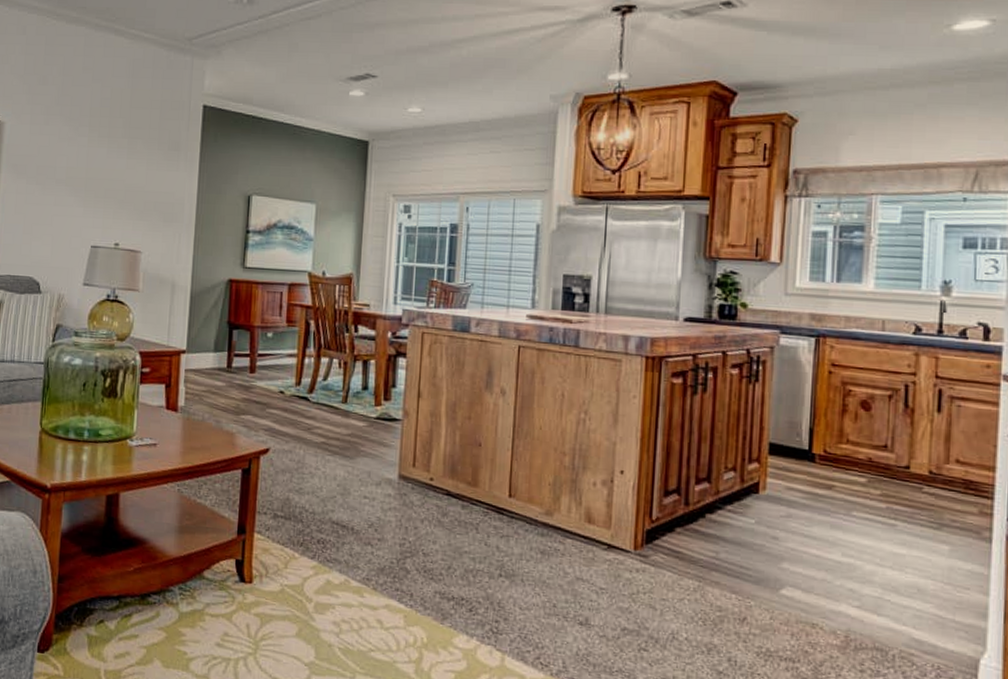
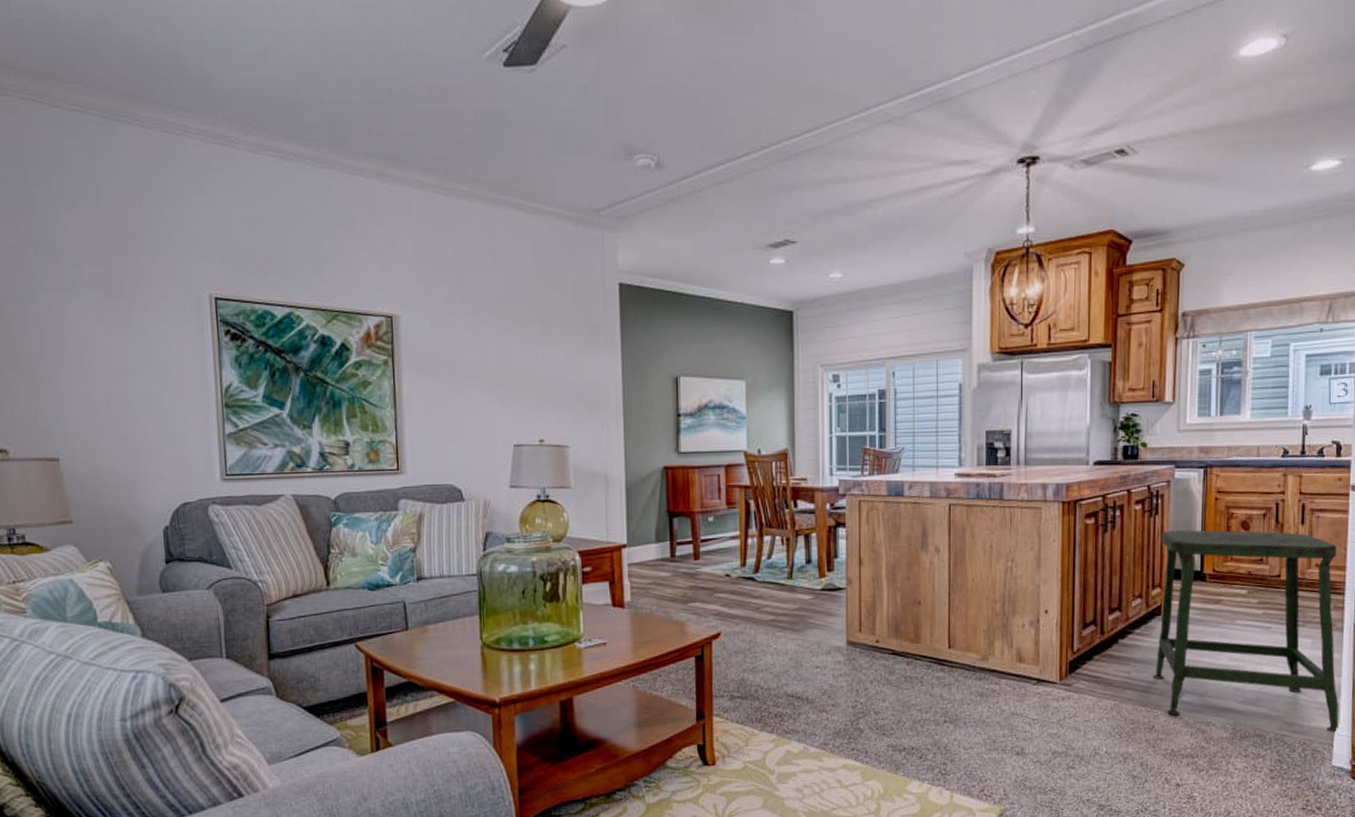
stool: none [746,401,986,663] -> present [1153,530,1339,734]

